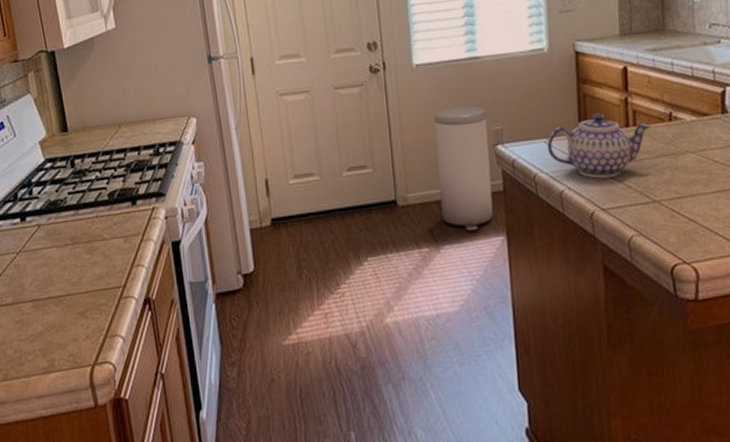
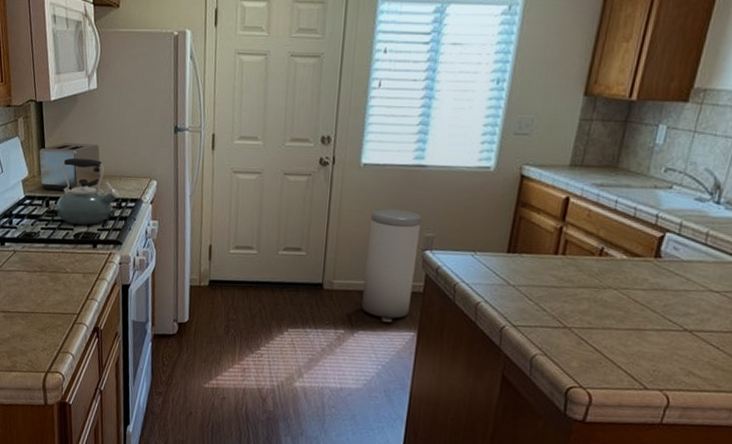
toaster: none [56,88,131,148] -> present [39,143,101,191]
kettle: none [83,105,157,183] -> present [56,157,120,226]
teapot: present [546,113,651,179] -> none [472,237,580,299]

